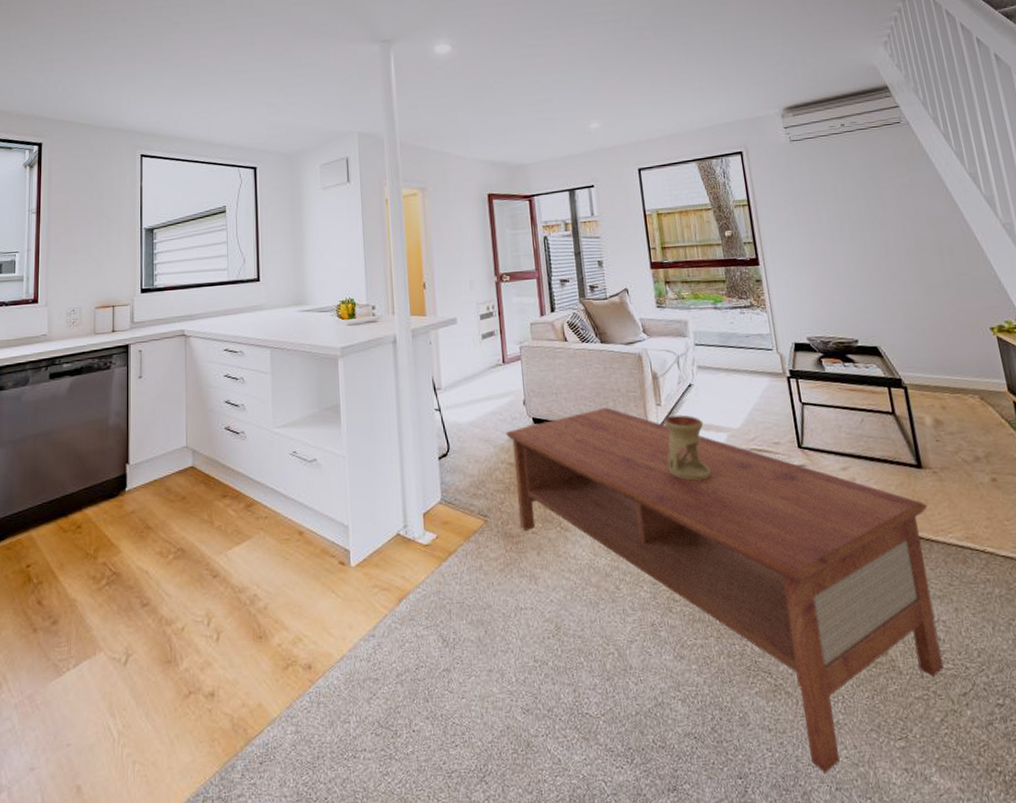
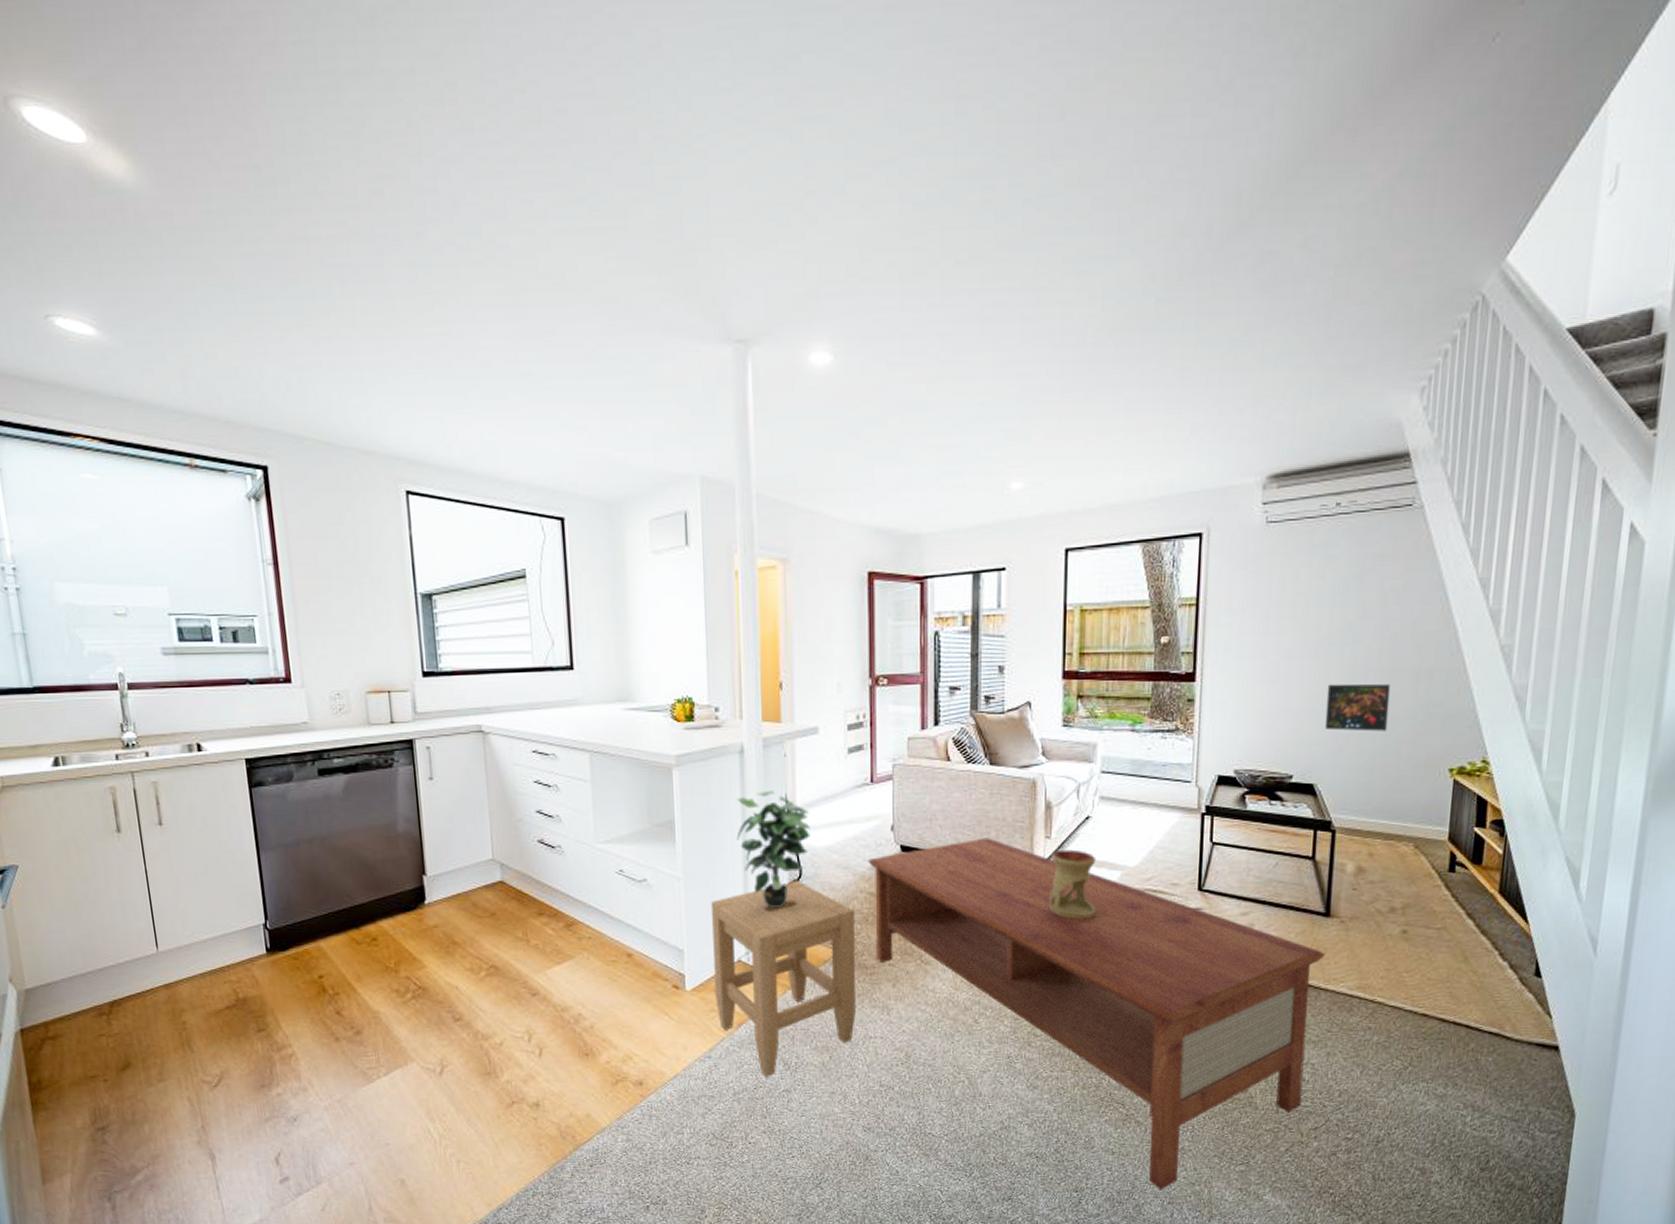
stool: none [371,454,506,656] -> present [710,880,856,1077]
potted plant: none [391,374,455,482] -> present [736,790,811,908]
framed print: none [869,259,928,300] -> present [1324,683,1391,732]

